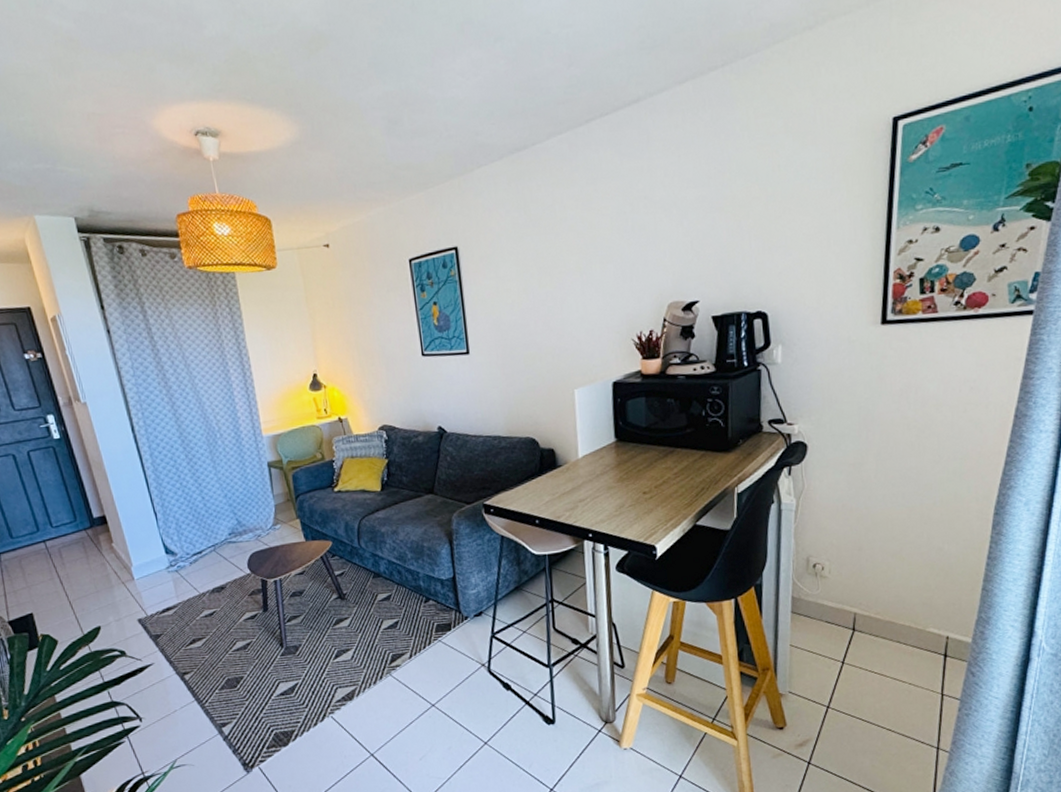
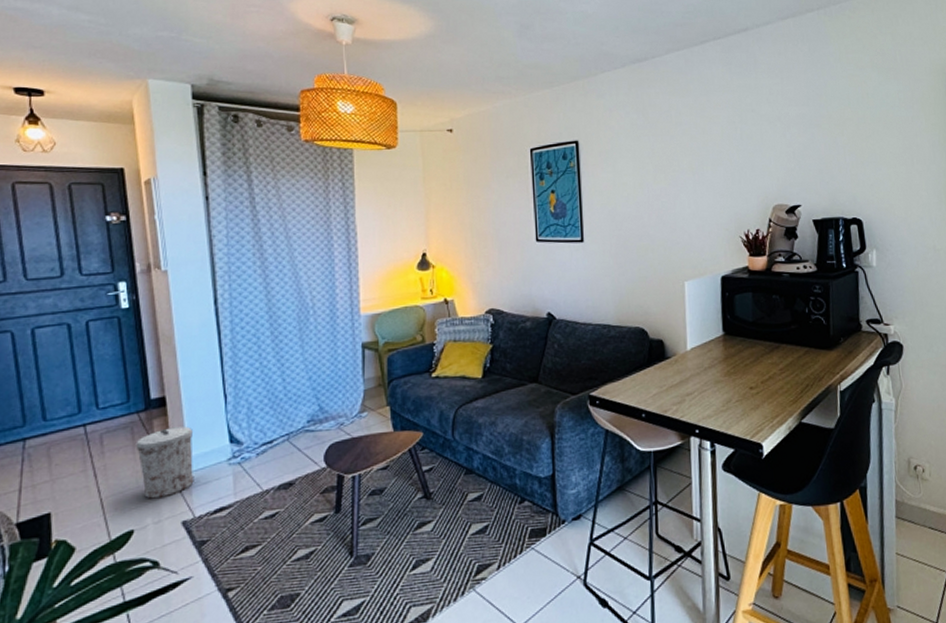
trash can: none [88,540,142,601] -> present [135,426,194,499]

